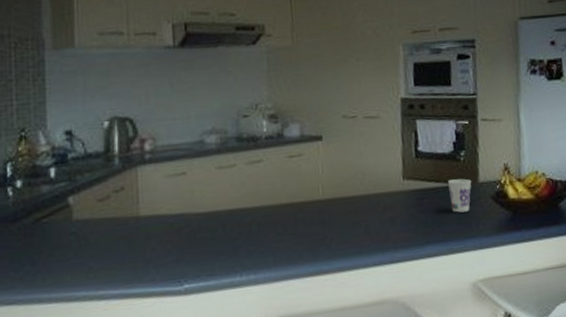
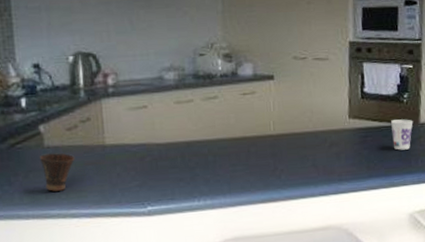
cup: none [66,226,106,271] -> present [39,153,75,192]

